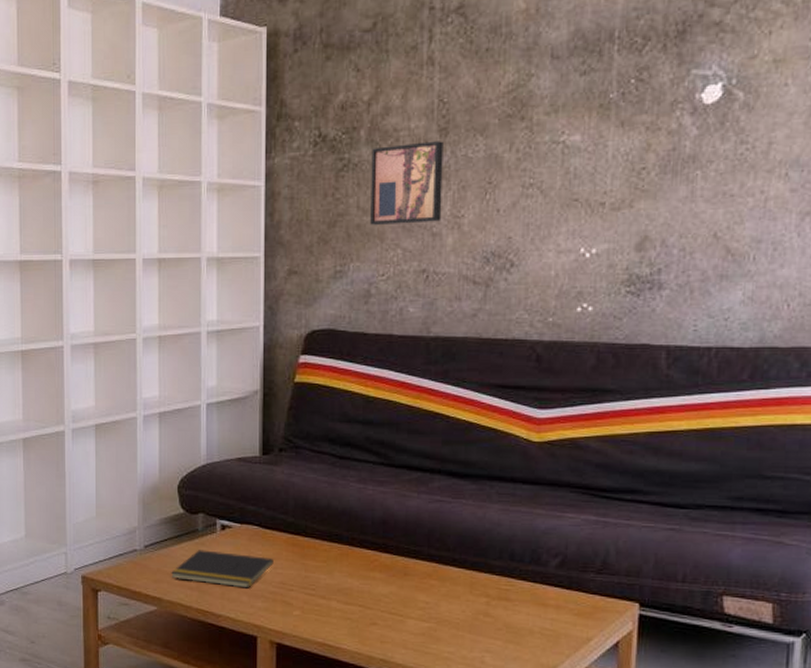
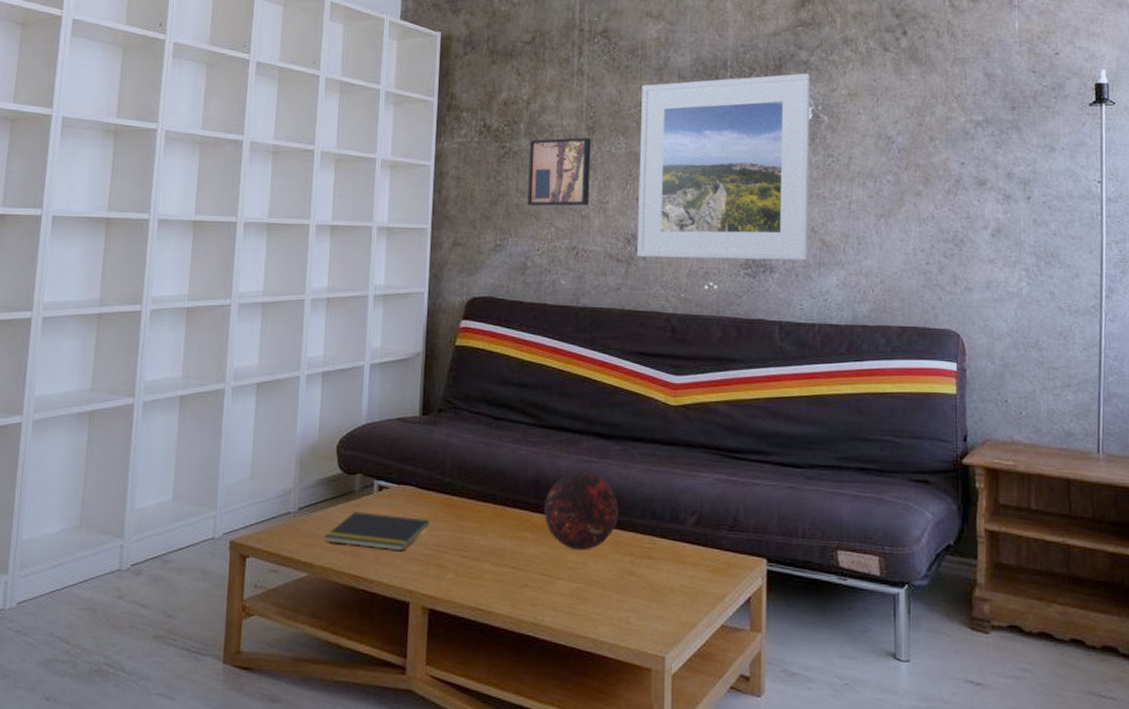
decorative orb: none [393,511,473,591] -> present [544,471,619,551]
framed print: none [496,37,724,277] -> present [636,73,811,261]

